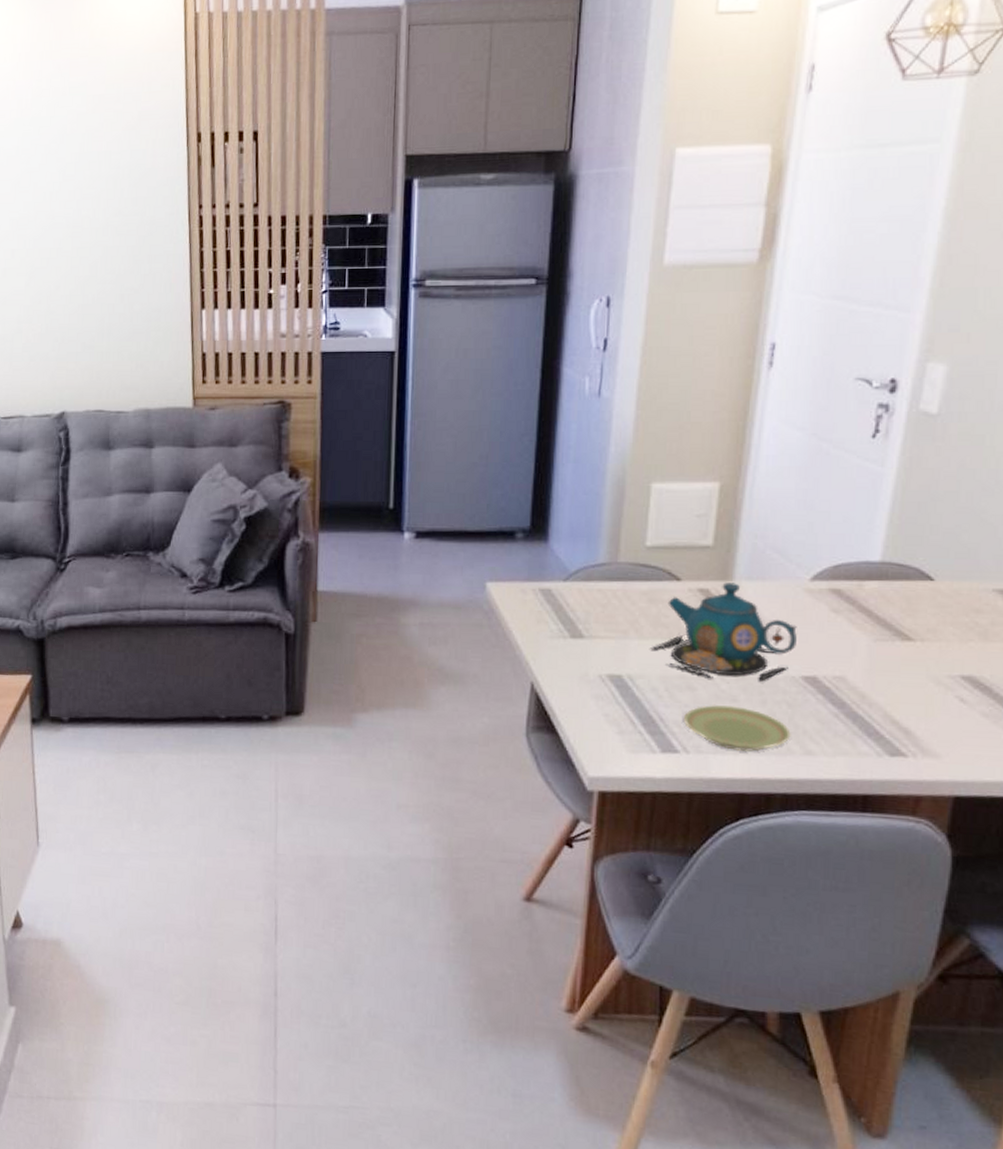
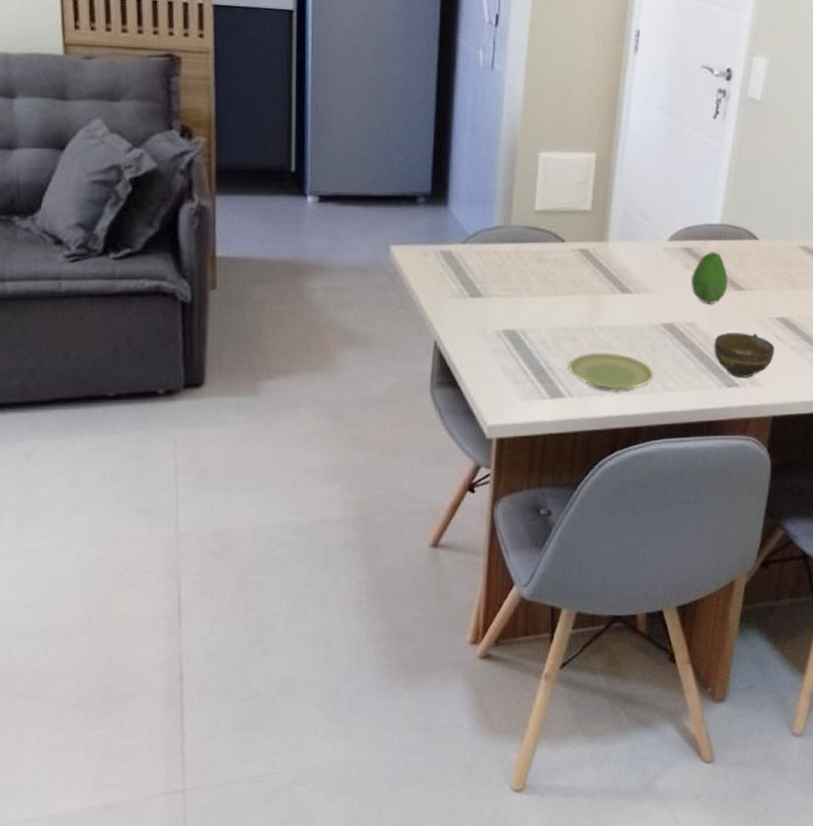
teapot: present [650,582,797,682] -> none [540,243,658,330]
fruit: none [841,594,891,656] -> present [691,252,728,304]
cup: none [871,691,958,746] -> present [714,333,775,378]

